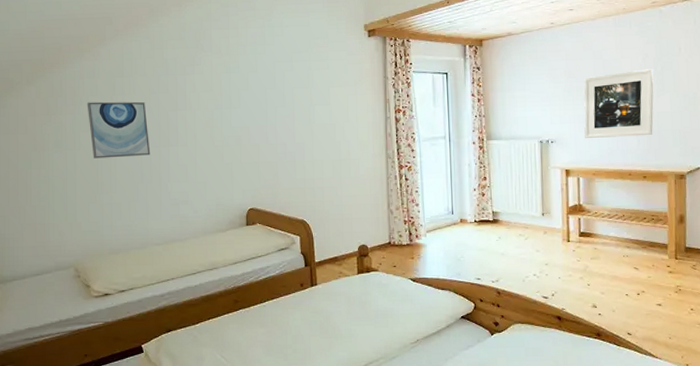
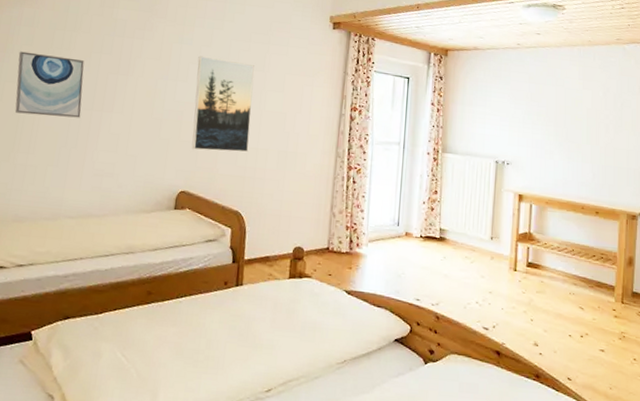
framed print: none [246,81,305,170] -> present [191,56,254,152]
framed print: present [584,69,654,138] -> none [541,103,614,171]

